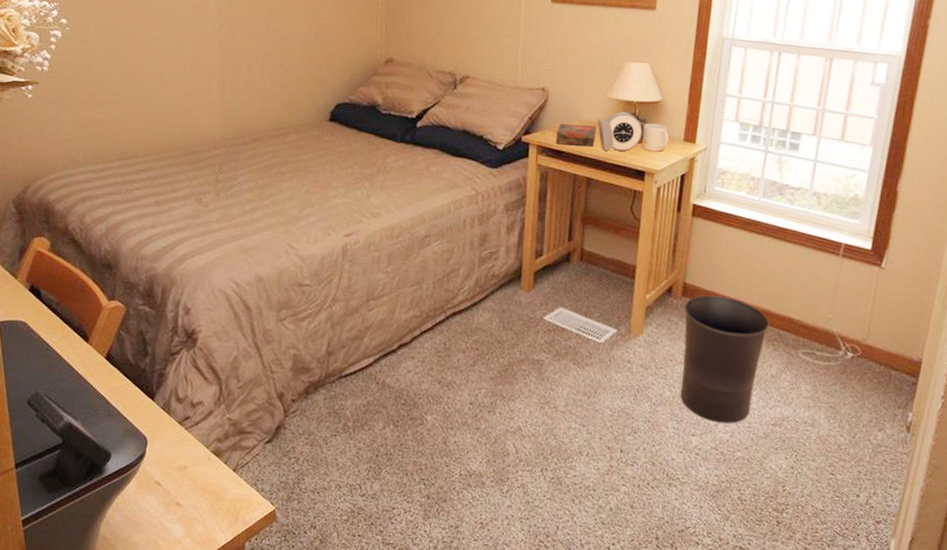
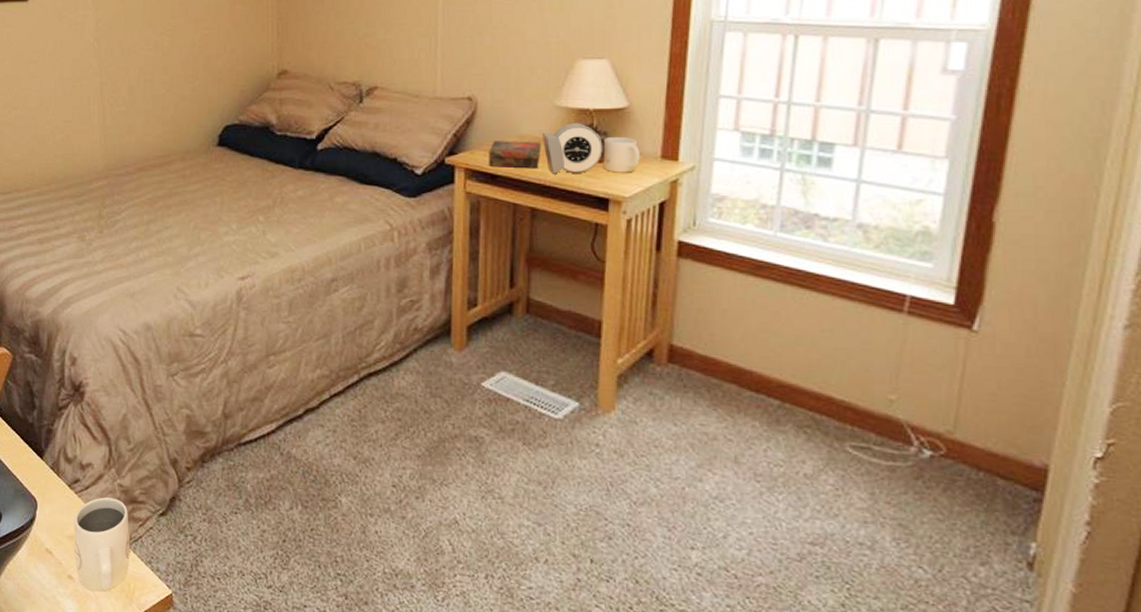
mug: none [182,431,238,515] -> present [73,497,131,592]
waste bin: present [681,295,770,423] -> none [671,361,799,537]

